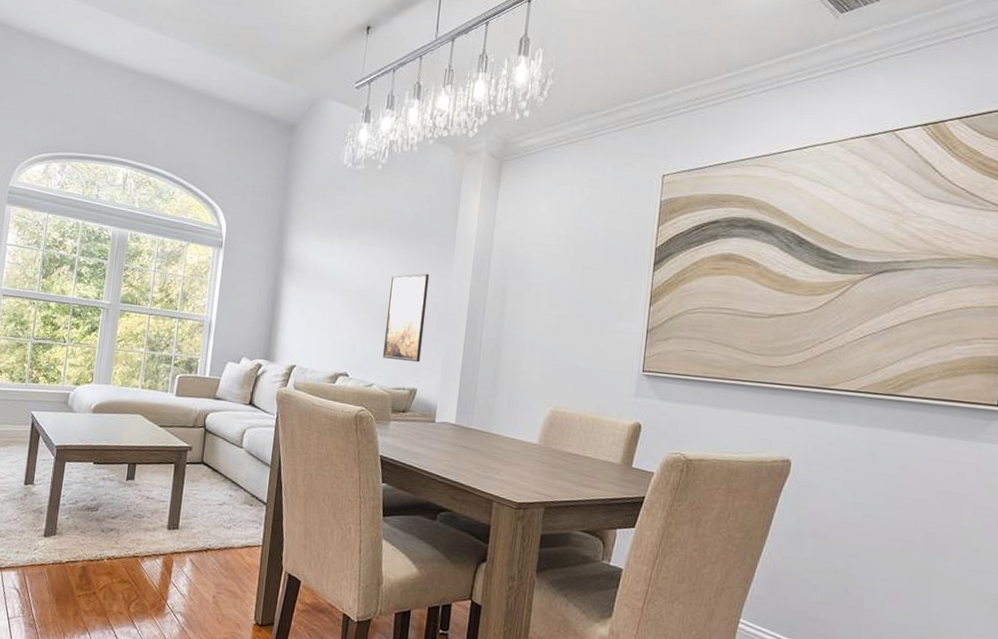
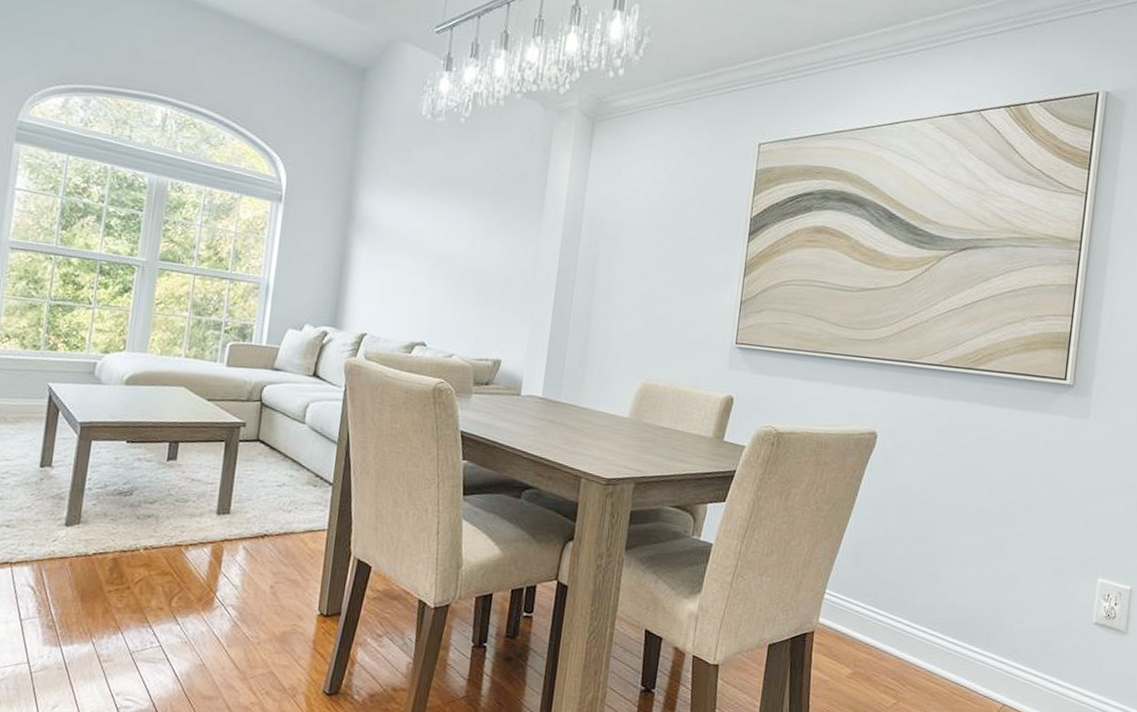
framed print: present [382,273,430,363] -> none [463,237,516,332]

